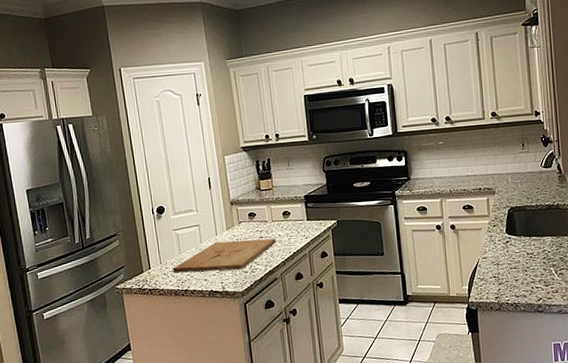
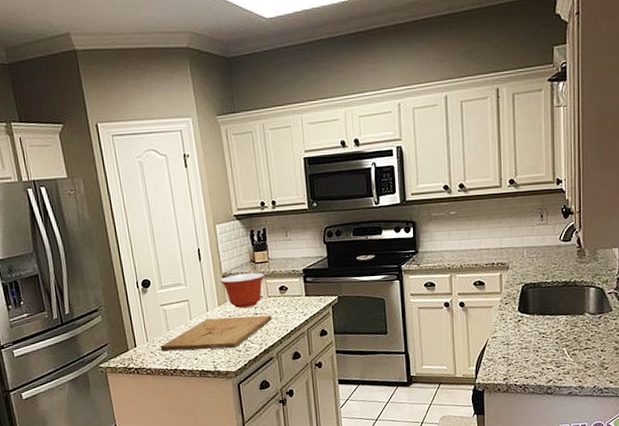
mixing bowl: none [227,199,269,232] -> present [219,272,264,308]

